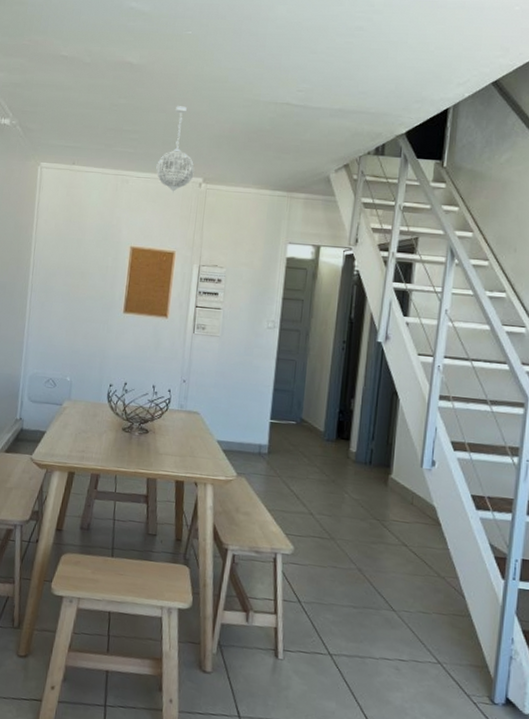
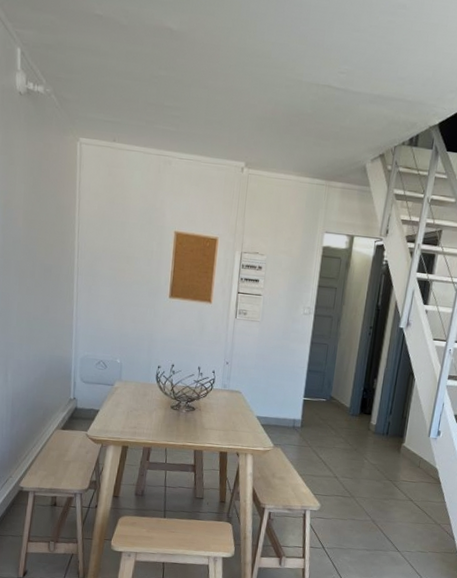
pendant light: present [156,106,195,194] -> none [199,82,237,178]

